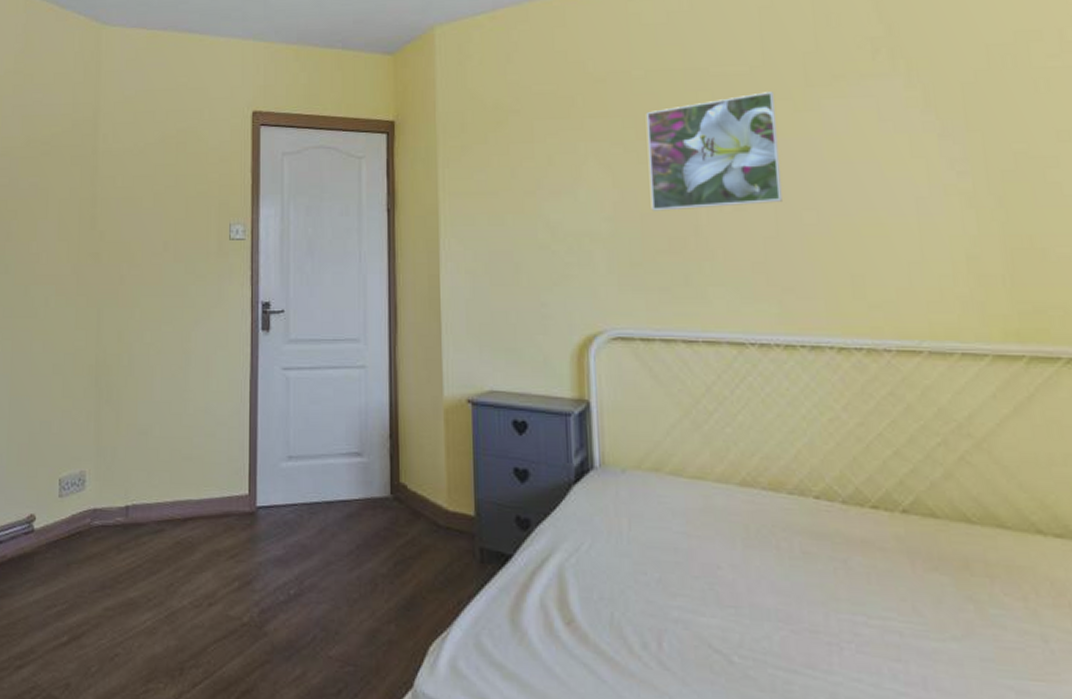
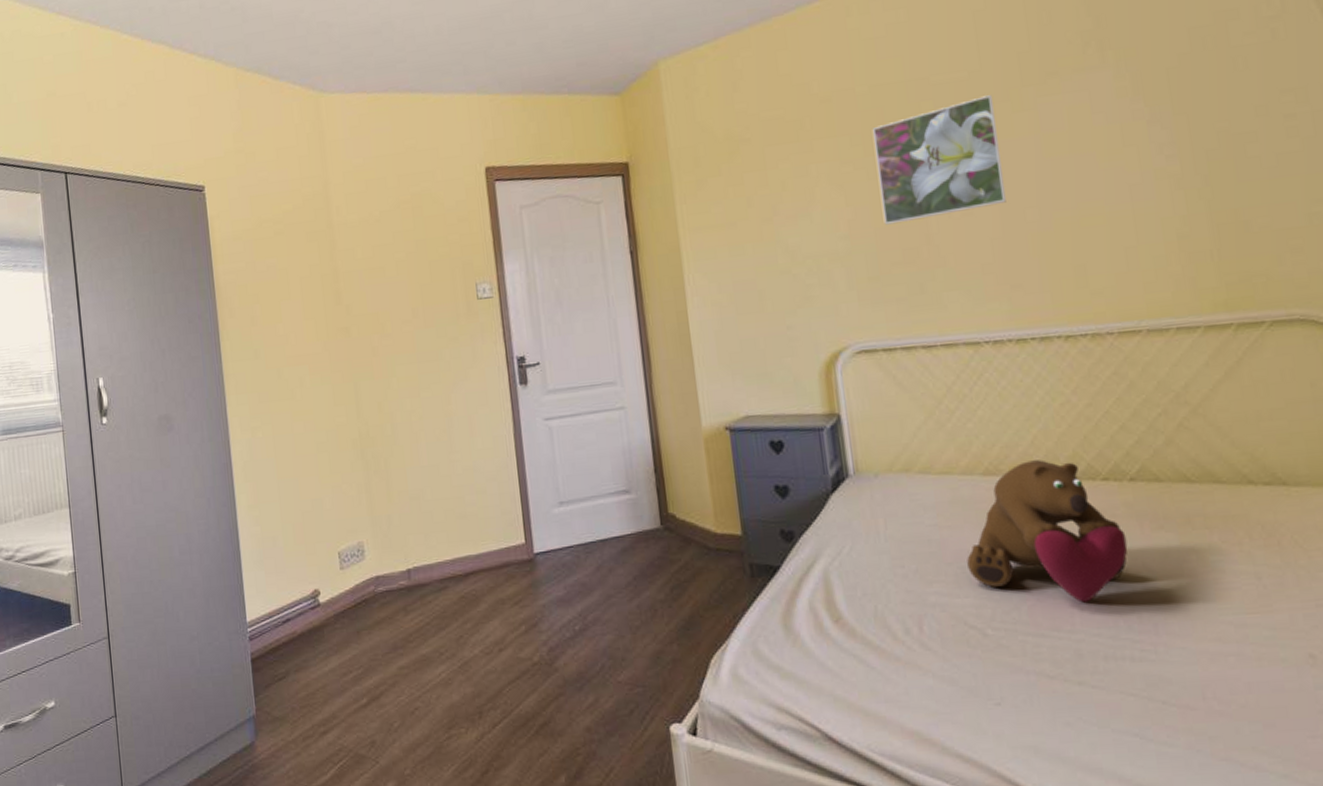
bear: none [716,476,897,641] -> present [967,460,1128,603]

